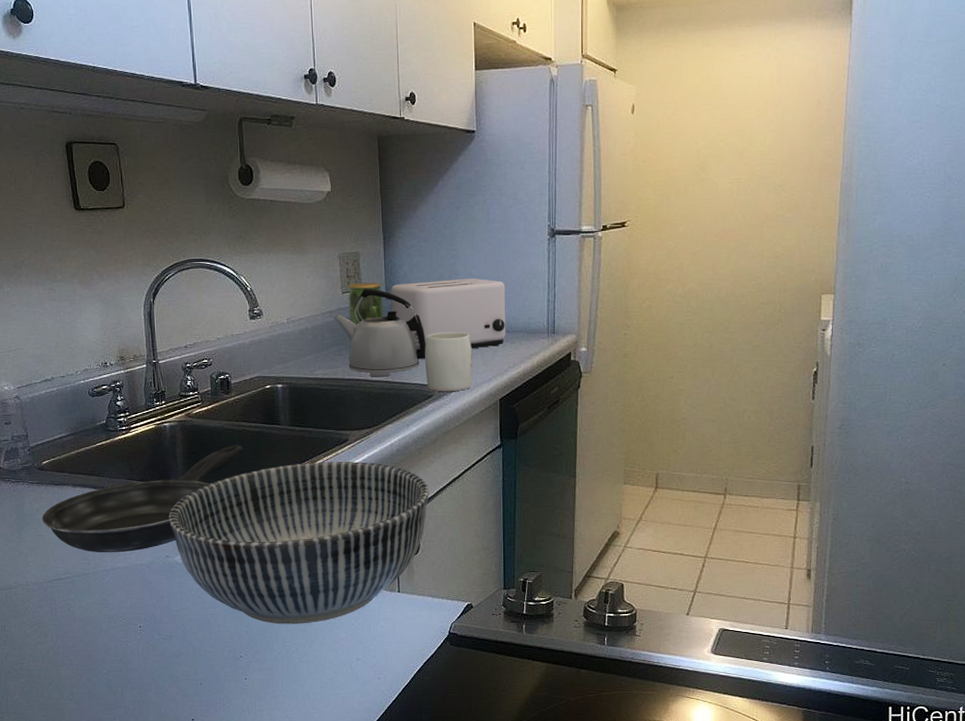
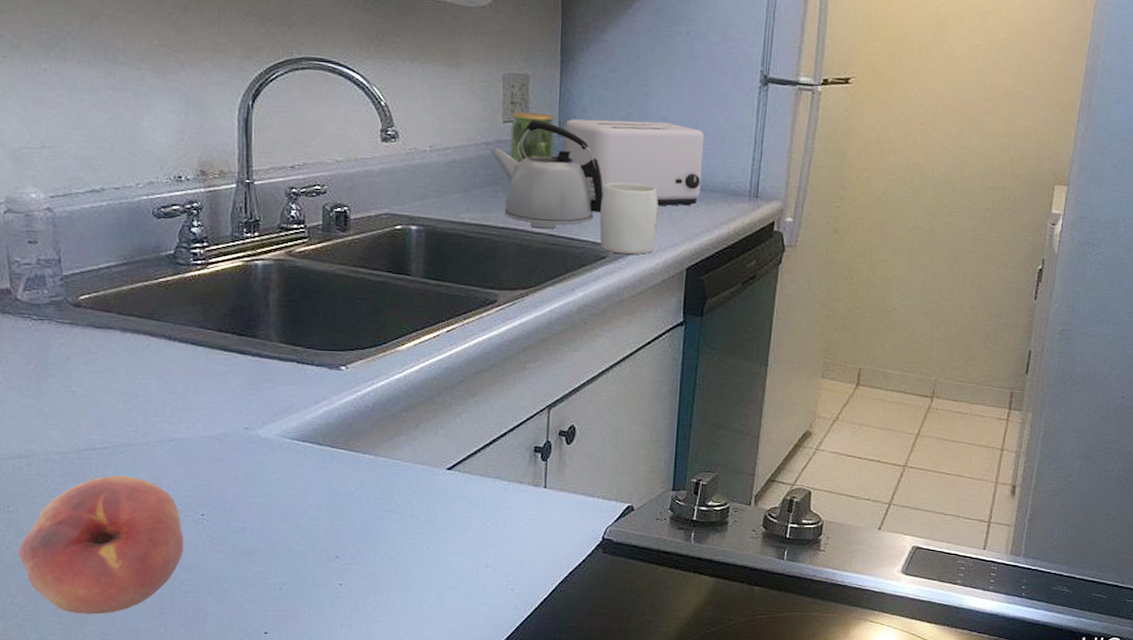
fruit: none [13,598,129,708] -> present [17,475,184,615]
frying pan: present [41,444,243,553] -> none [73,295,360,420]
bowl: present [169,461,429,624] -> none [253,324,592,521]

